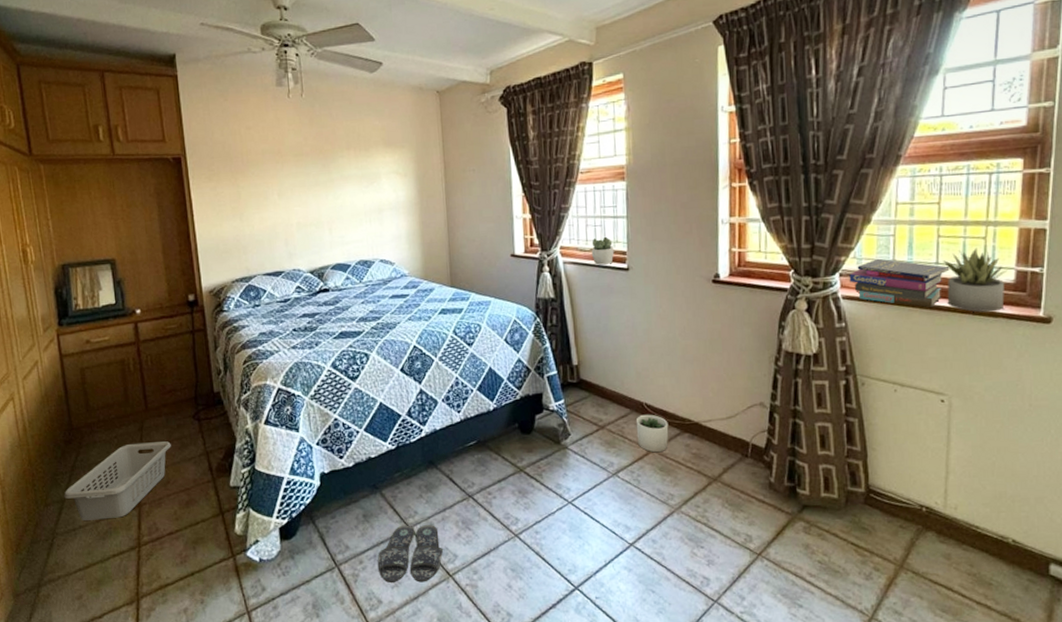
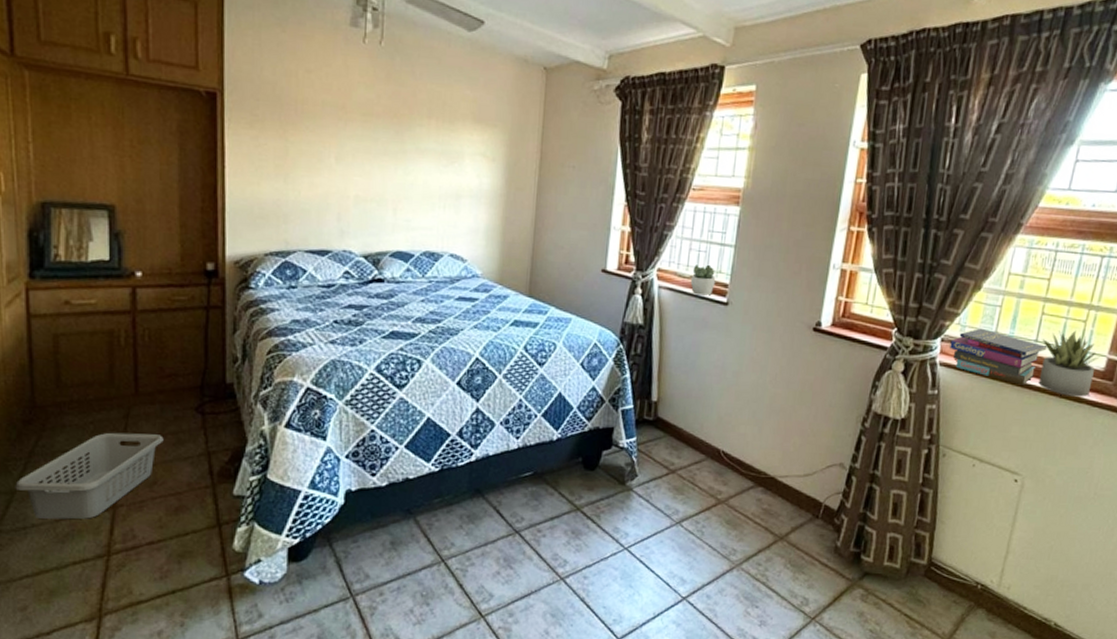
slippers: present [377,524,444,583] -> none [400,557,479,622]
planter: present [635,414,669,453] -> none [707,462,743,505]

